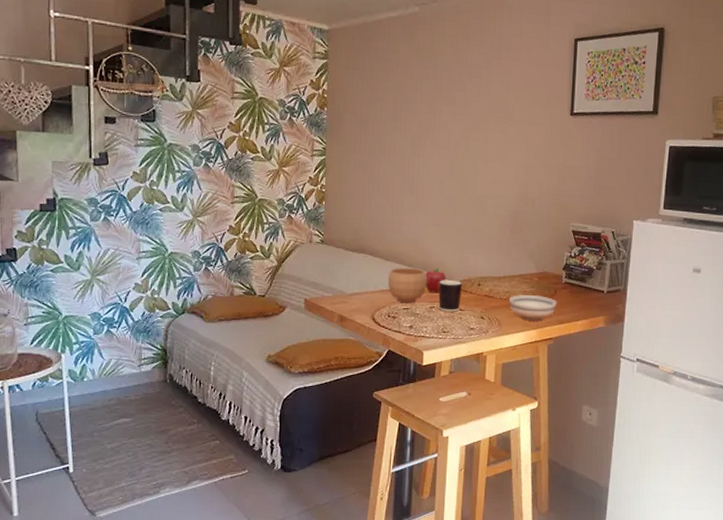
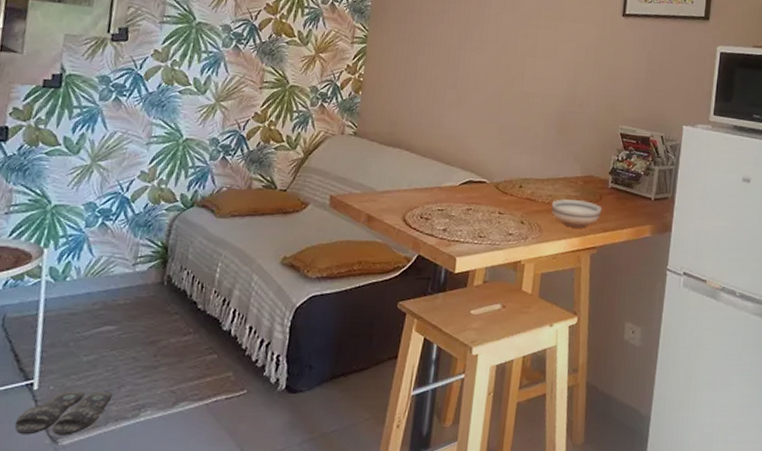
slippers: none [59,472,135,509] -> present [15,390,112,436]
cup: present [388,267,427,303] -> none [423,164,466,204]
fruit: present [425,268,447,293] -> none [463,167,487,194]
mug: present [438,279,463,312] -> none [476,179,504,215]

